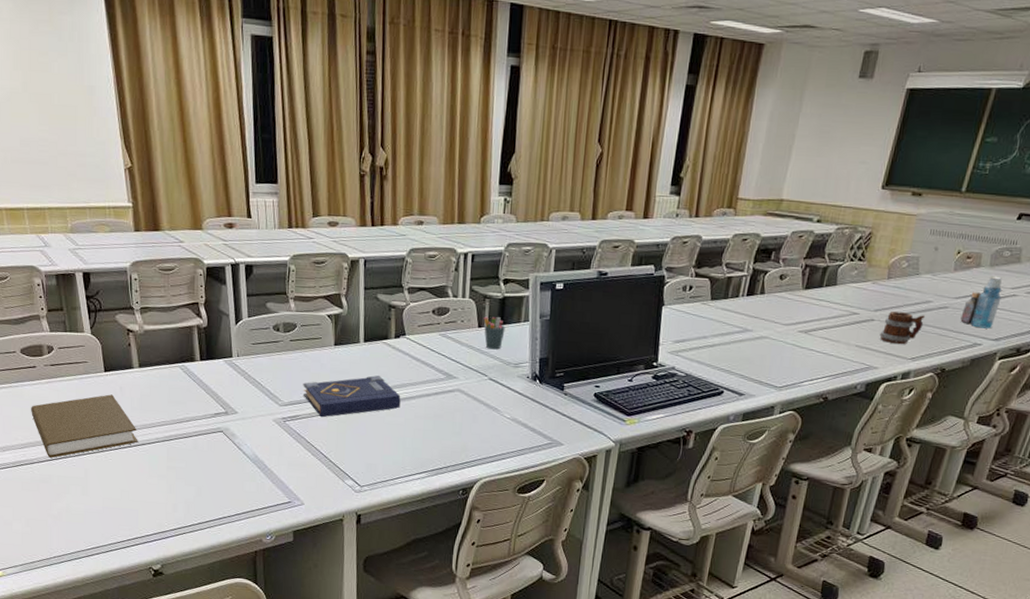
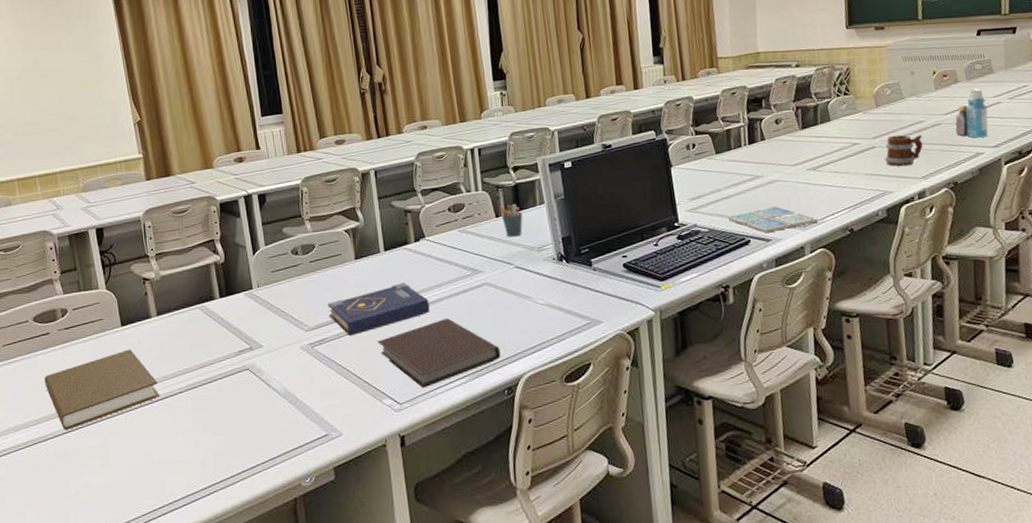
notebook: none [346,416,462,476] -> present [377,318,501,389]
drink coaster: none [706,362,796,387] -> present [727,206,819,233]

